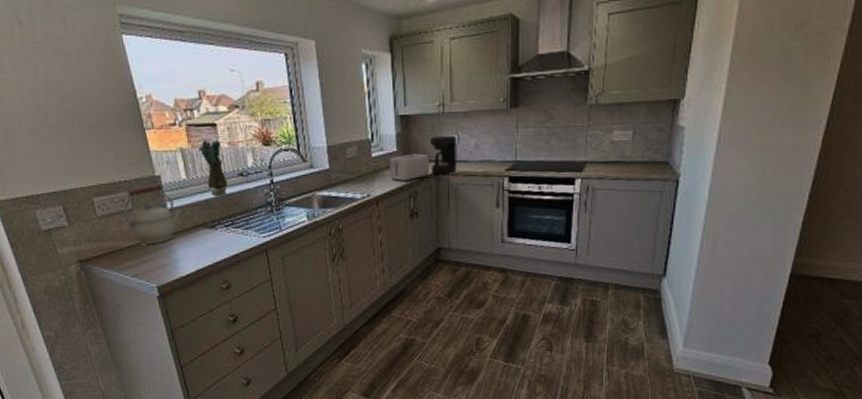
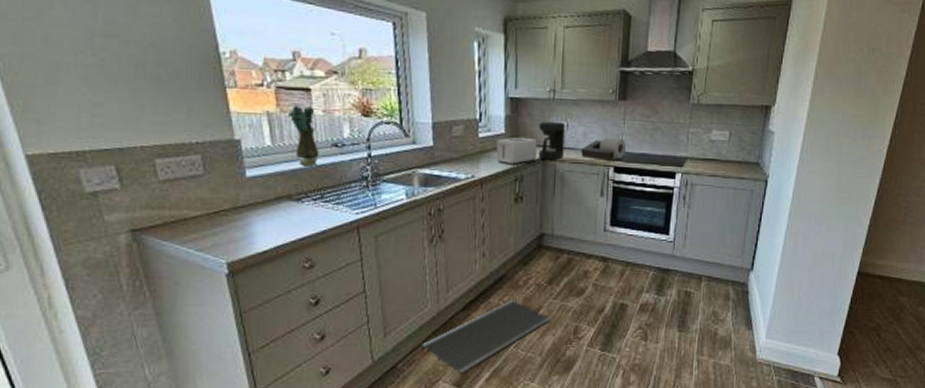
kettle: present [122,184,181,245] -> none [191,148,262,216]
door mat: none [330,313,453,386] -> present [422,300,551,375]
paper towel holder: none [474,146,521,171] -> present [581,137,627,161]

